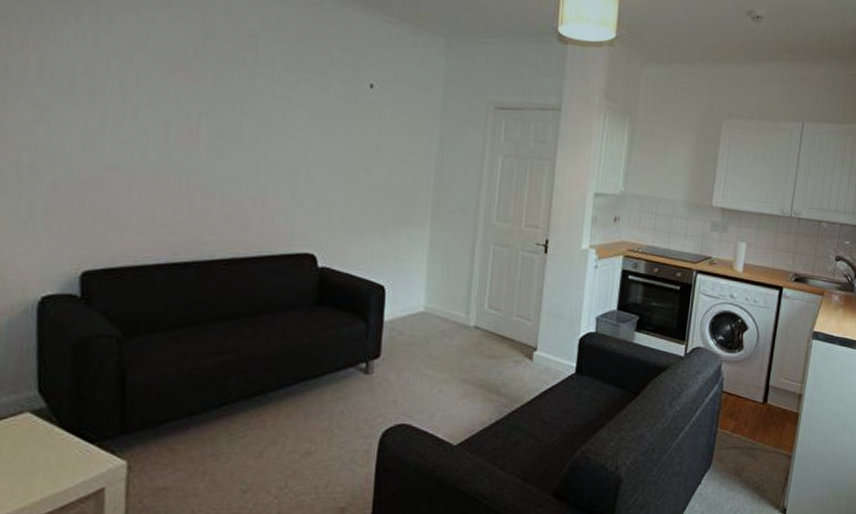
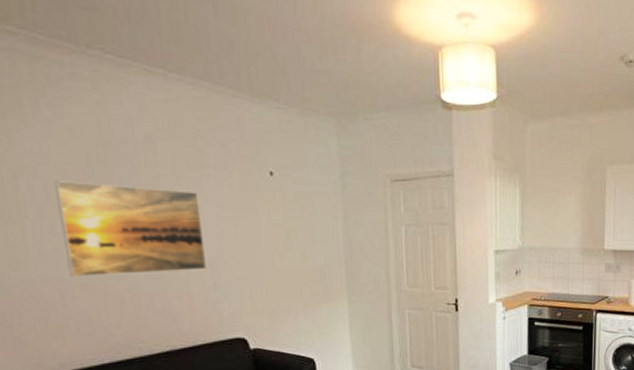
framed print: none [142,67,293,177] -> present [54,181,208,278]

